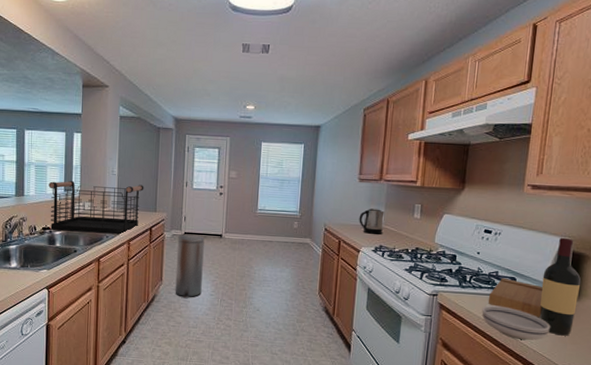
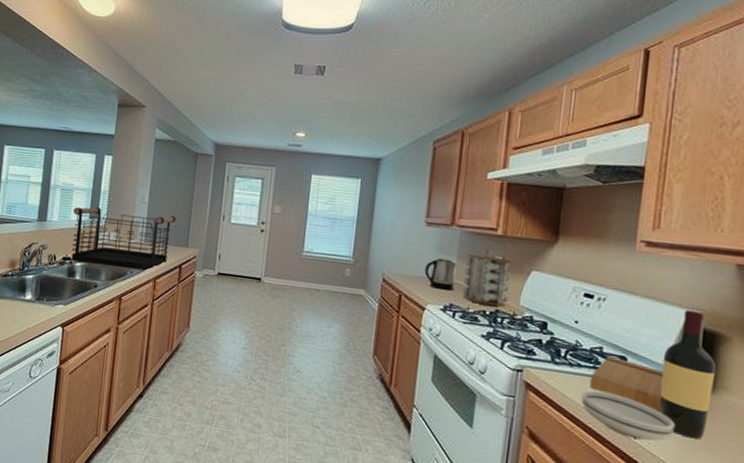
pedal bin: present [175,234,205,299] -> none [203,274,241,351]
spice rack: none [389,198,428,245] -> present [462,249,511,308]

